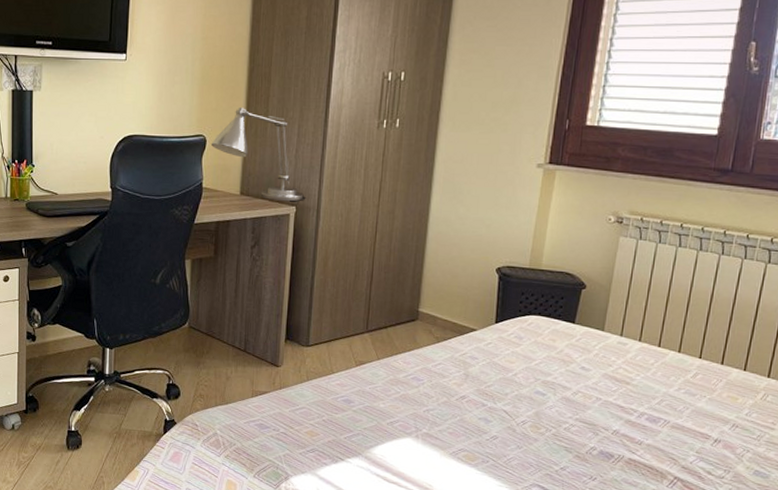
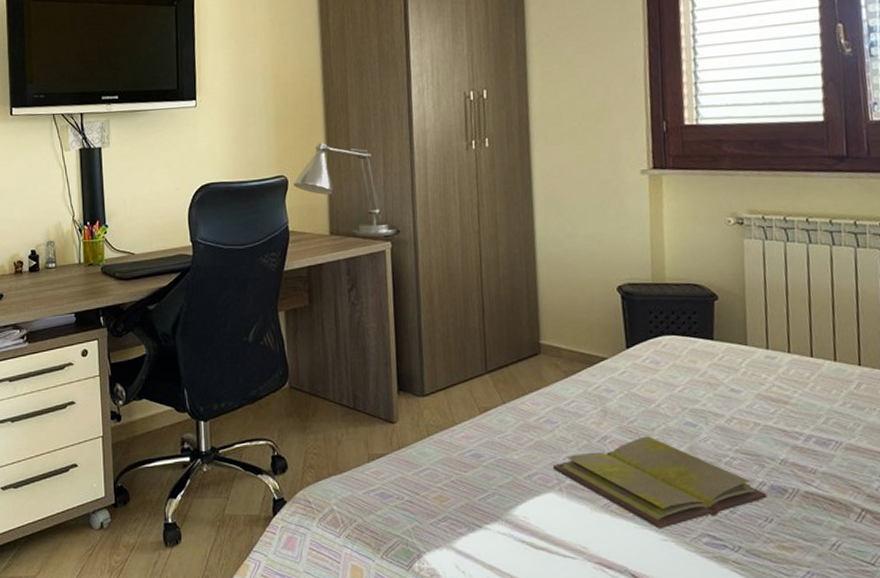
diary: none [413,399,595,477] -> present [552,436,767,529]

